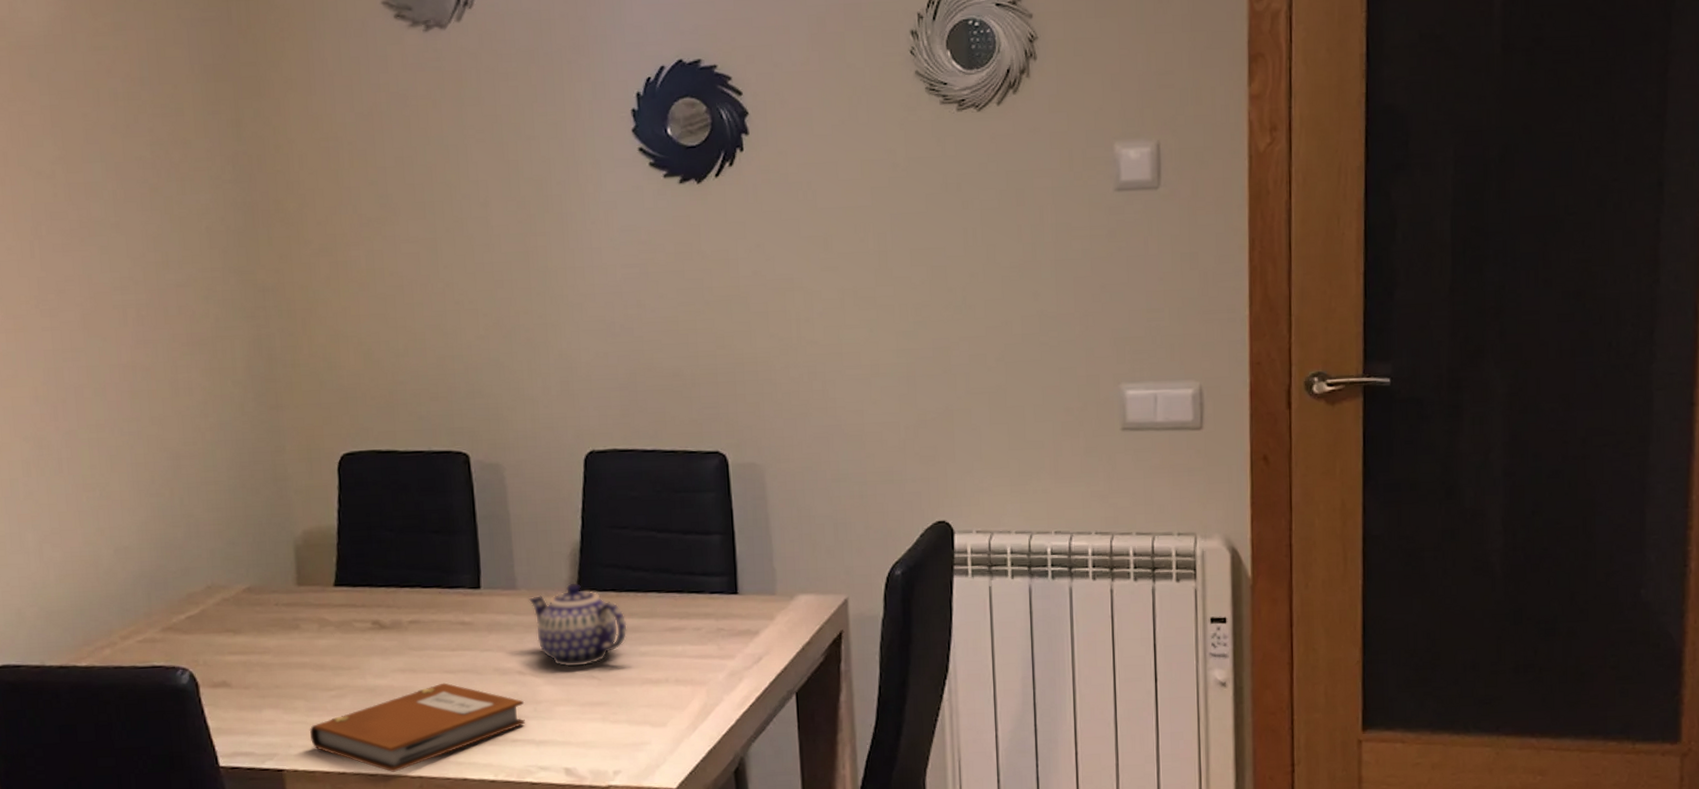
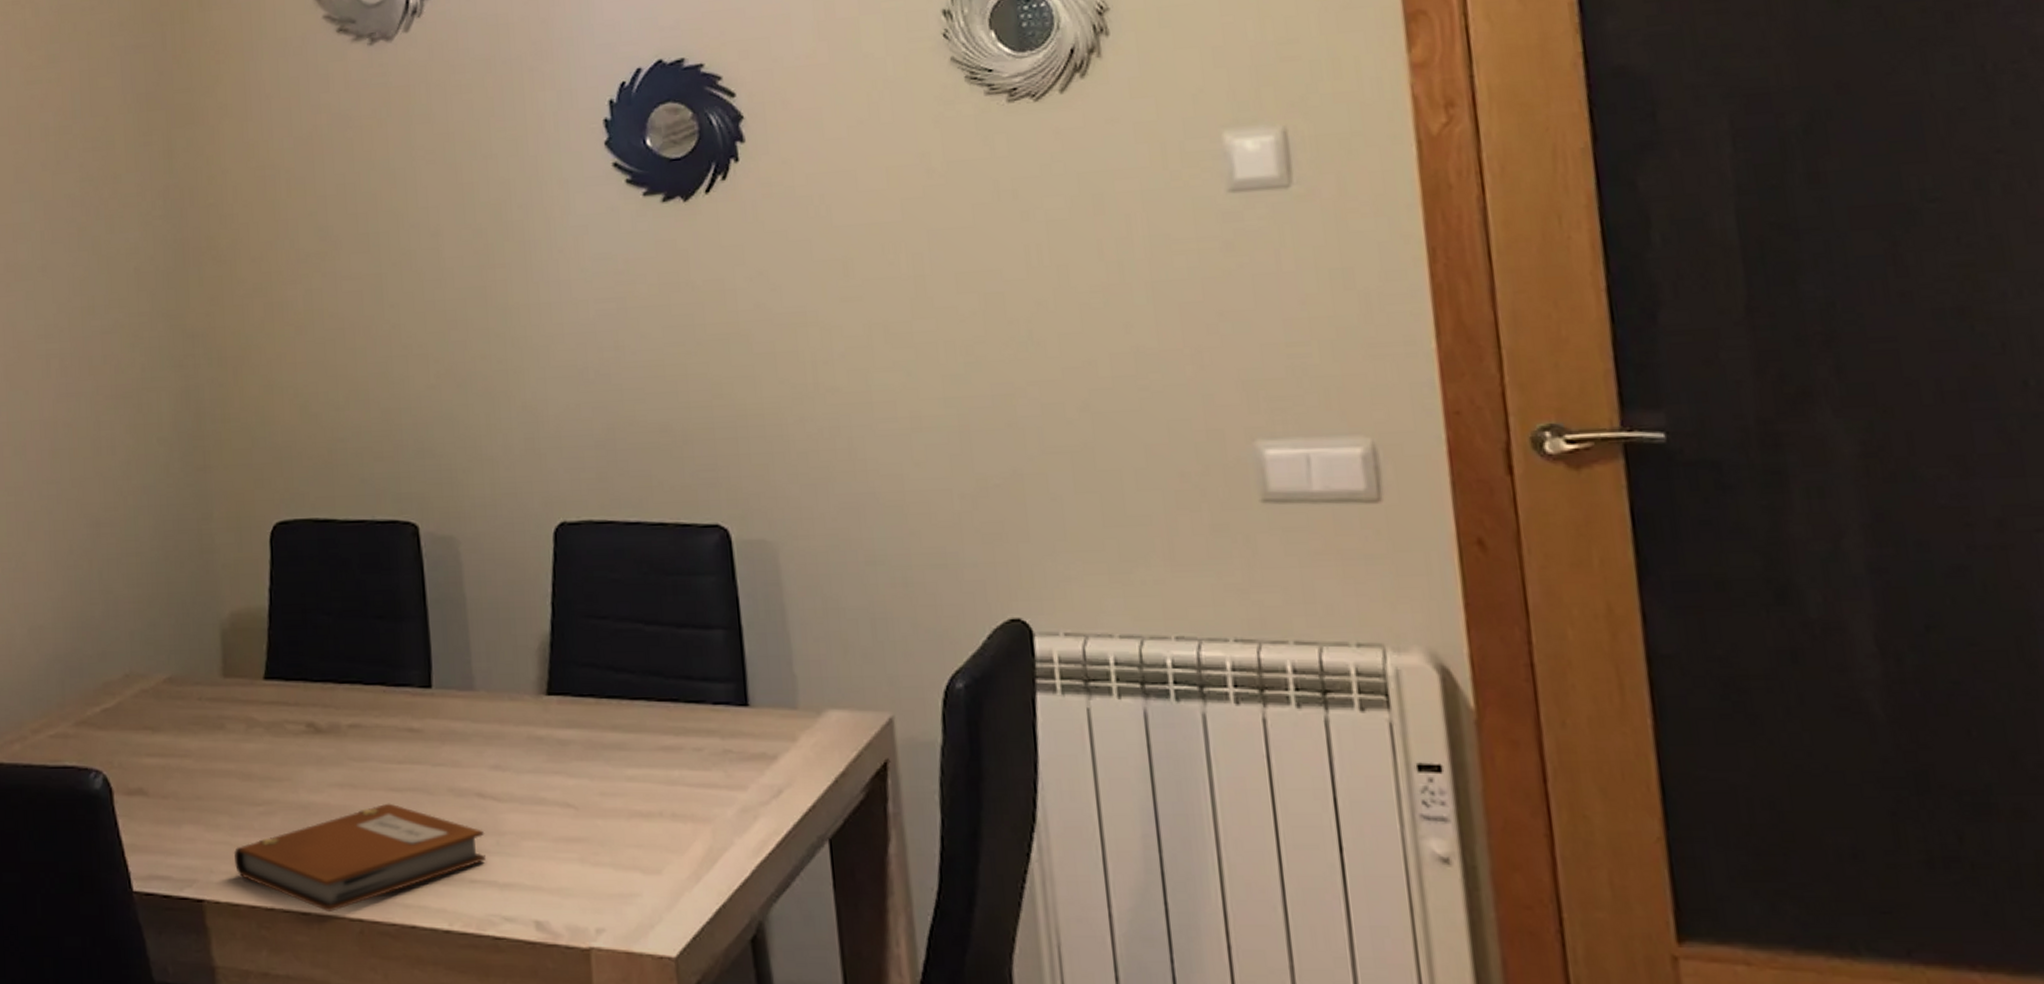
teapot: present [528,582,627,667] -> none [488,684,610,791]

